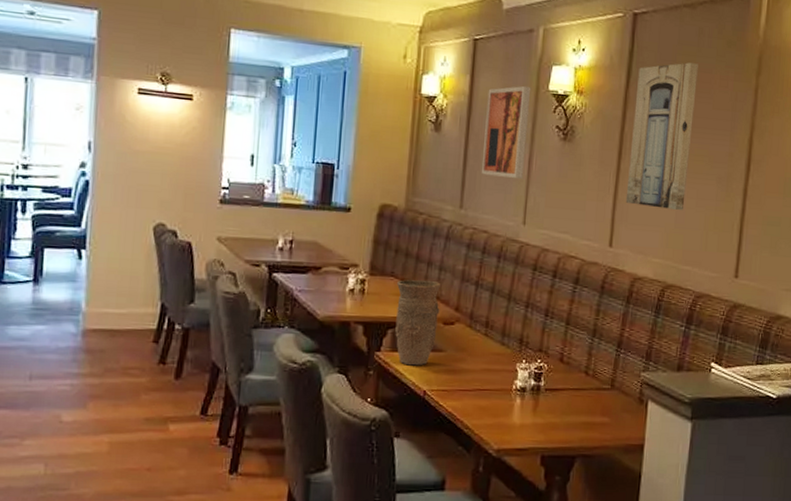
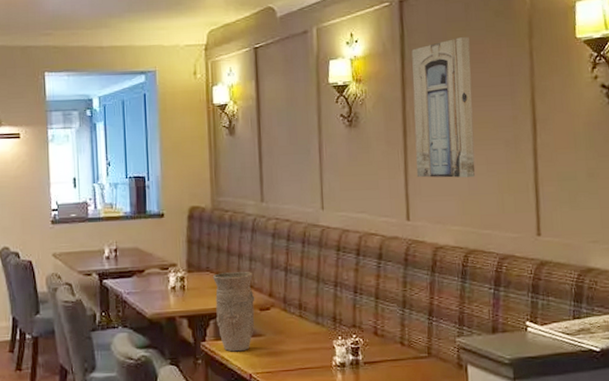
wall art: present [481,86,532,178] -> none [273,83,316,169]

